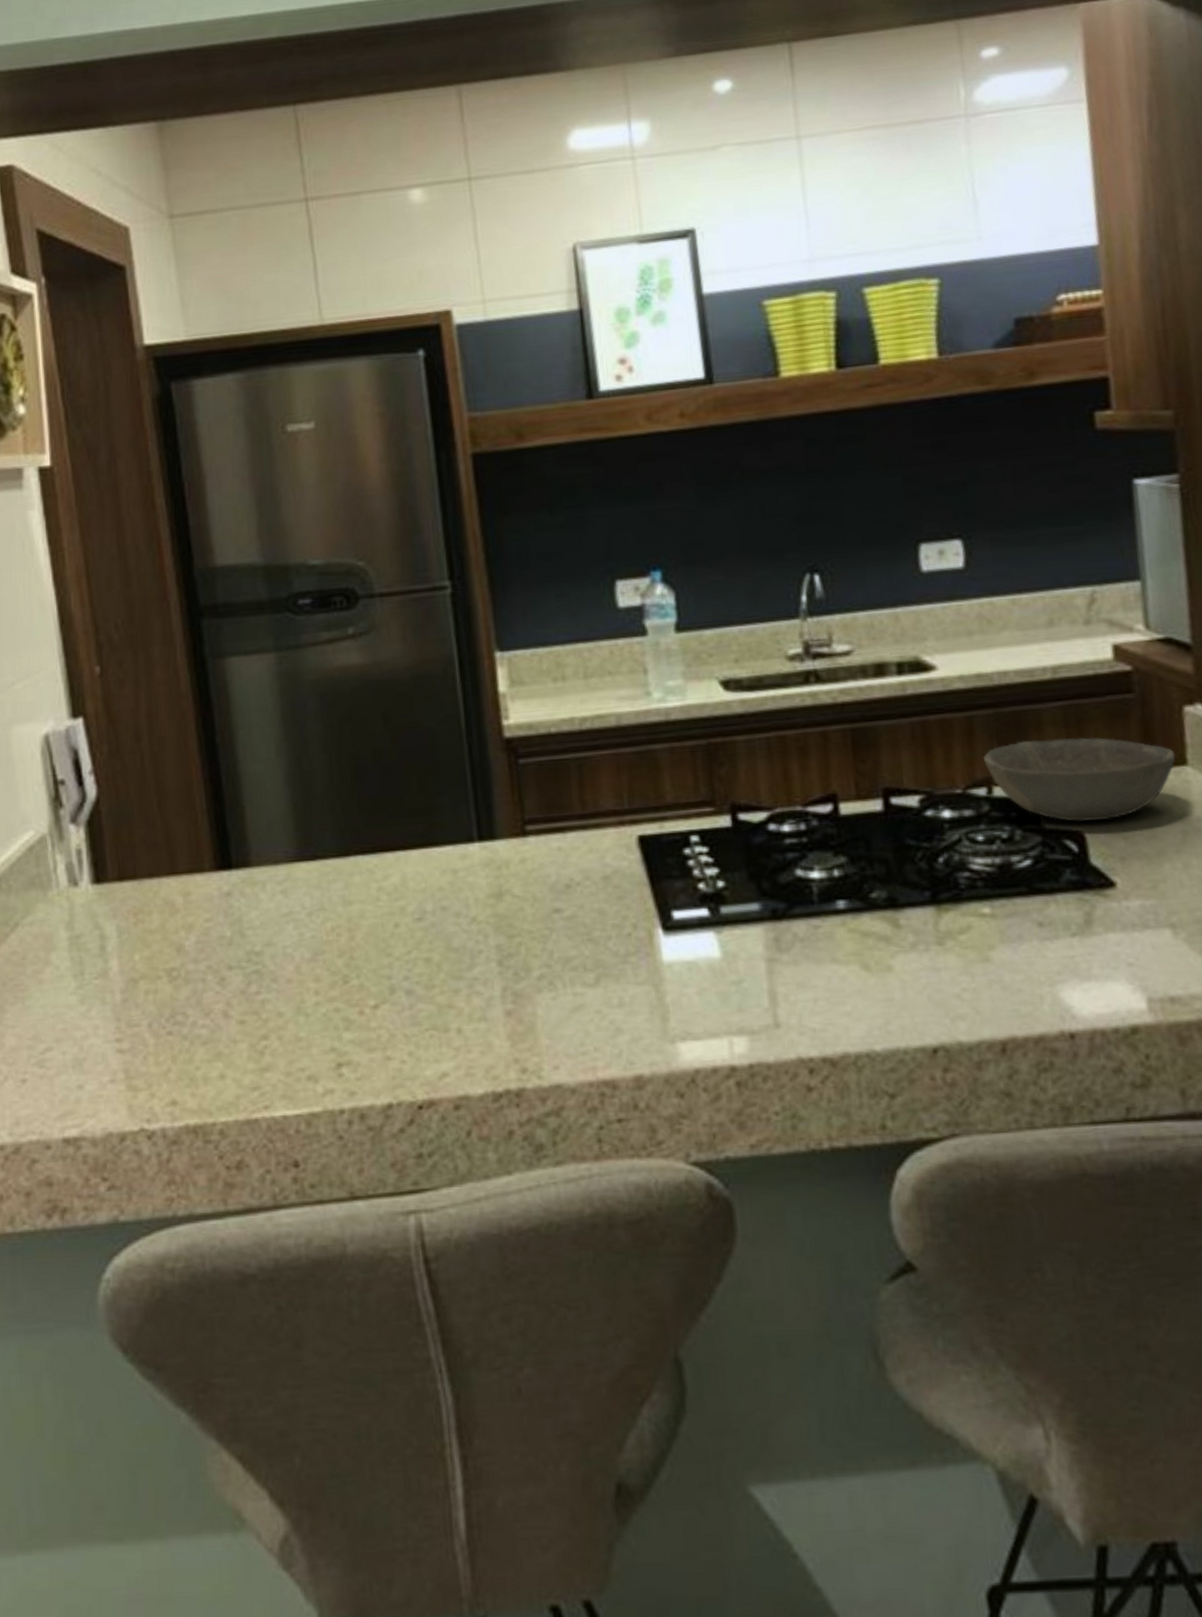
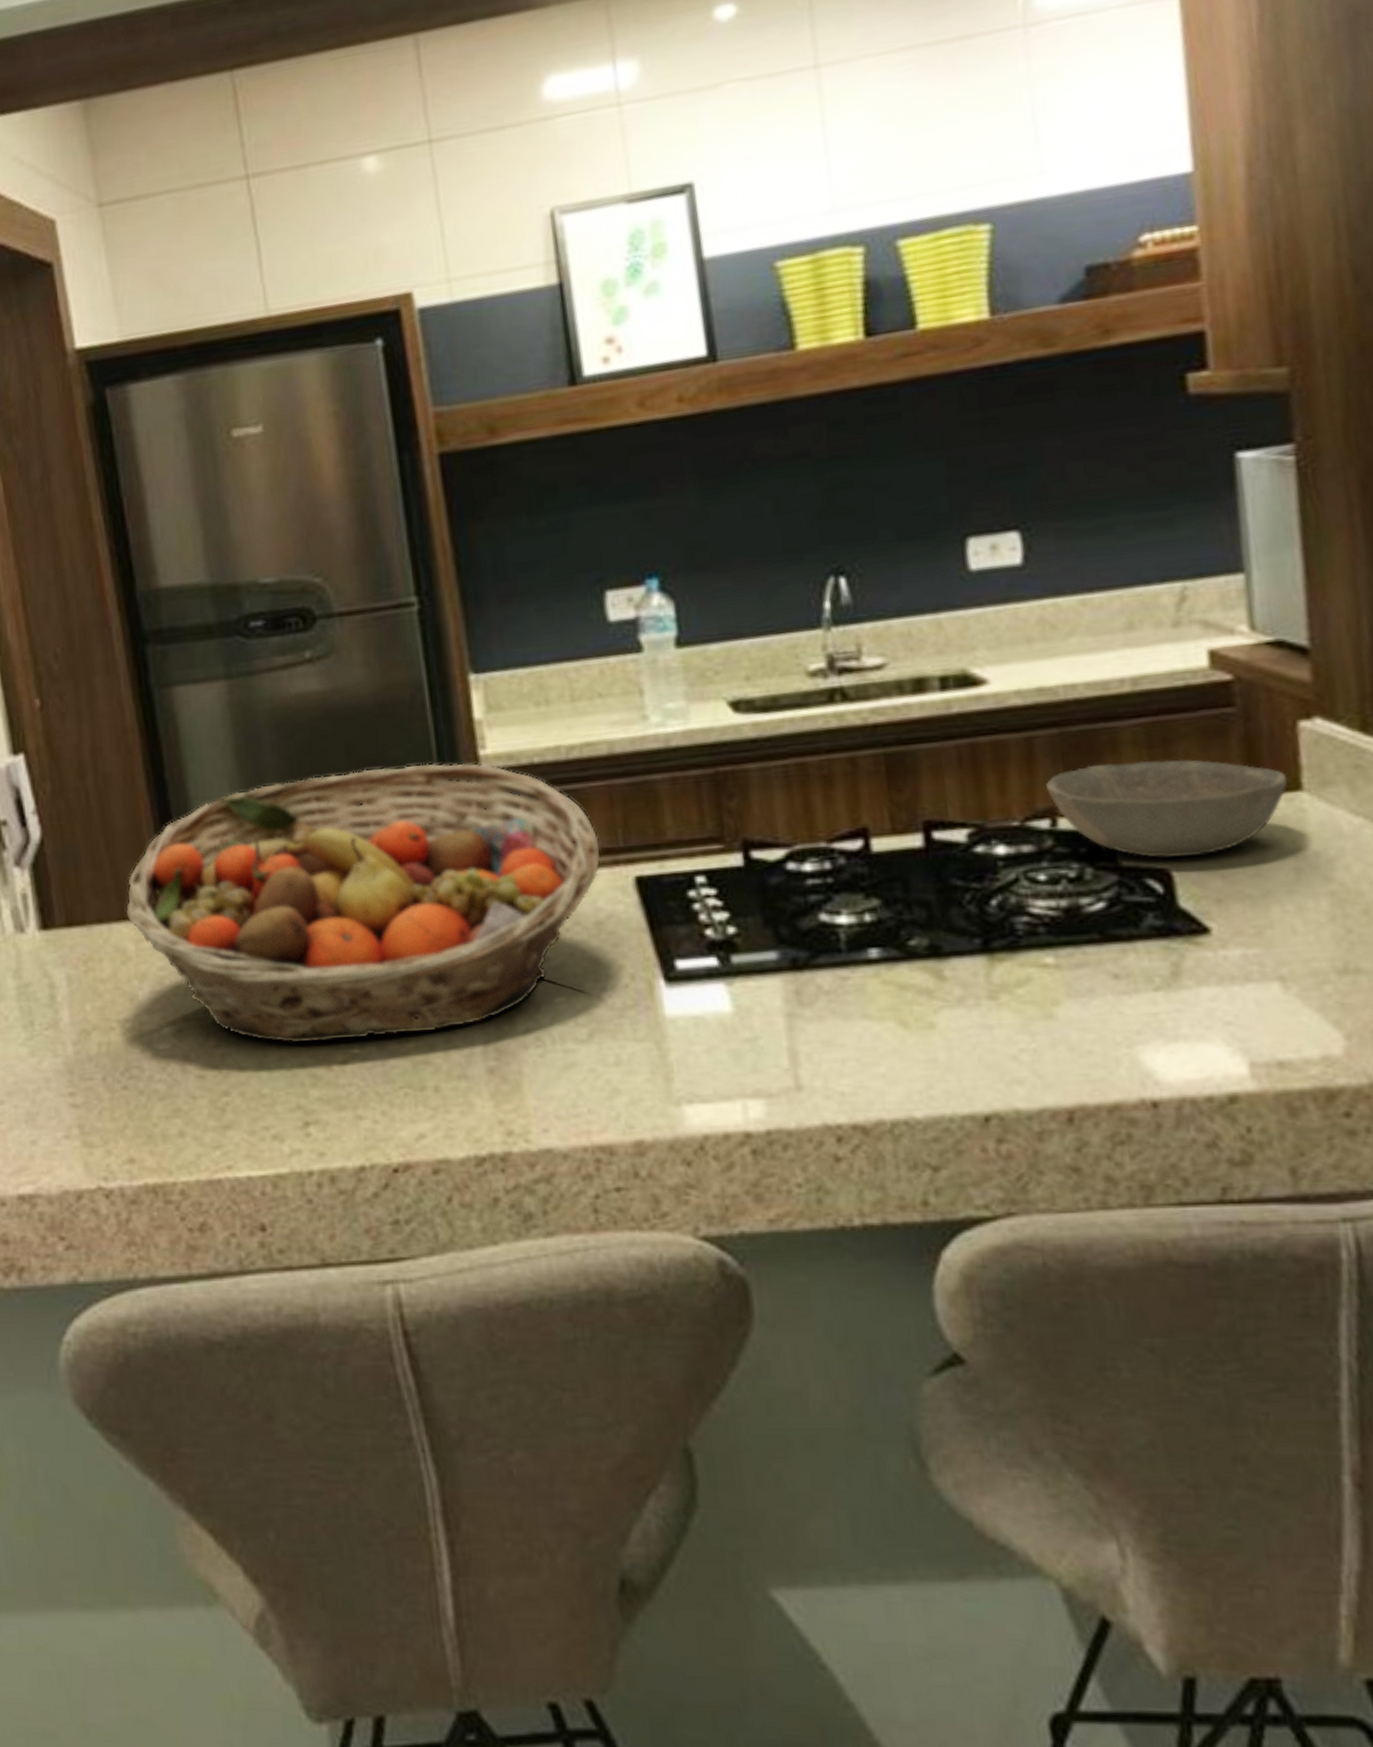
fruit basket: none [175,731,609,990] -> present [125,763,601,1044]

